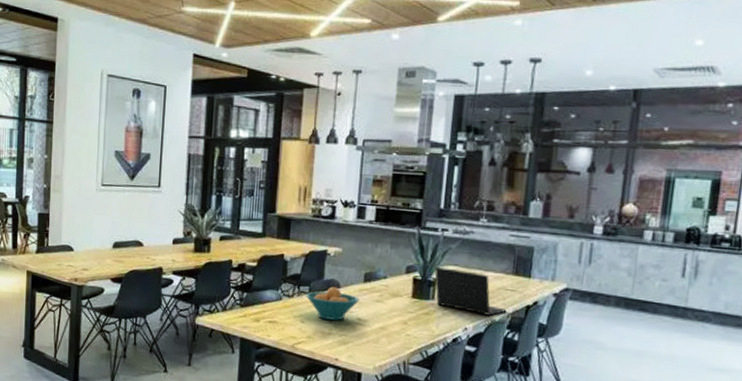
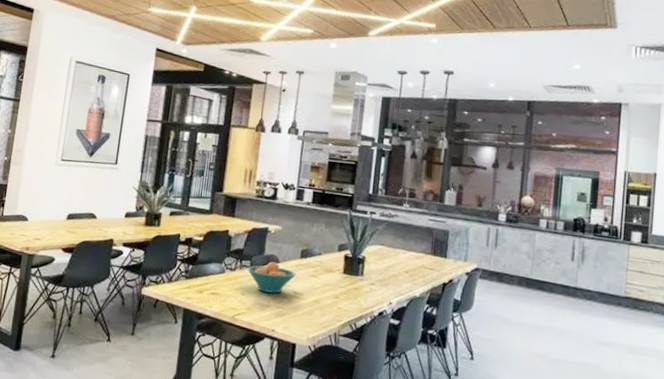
laptop: present [434,267,507,316] -> none [363,246,427,292]

